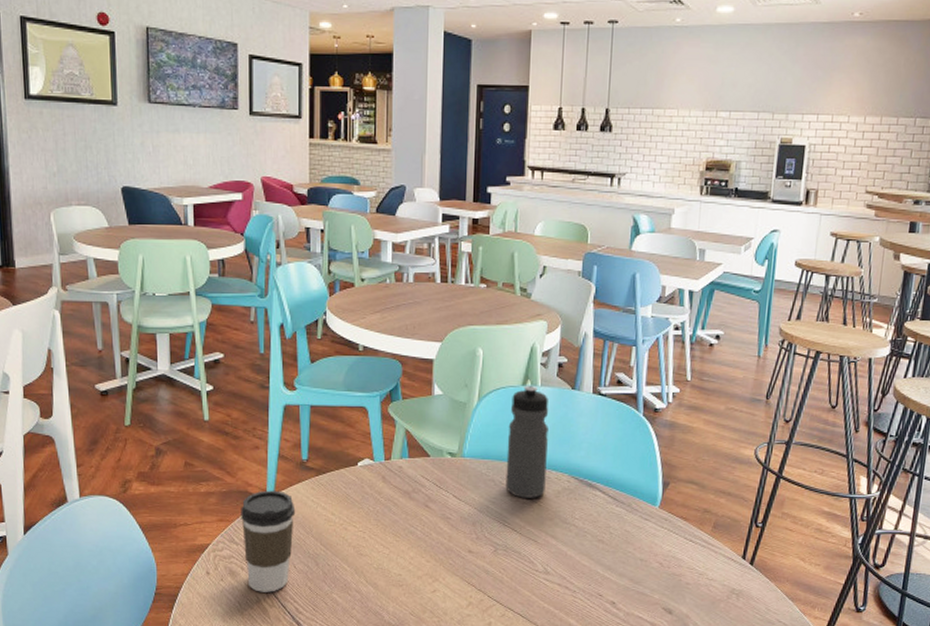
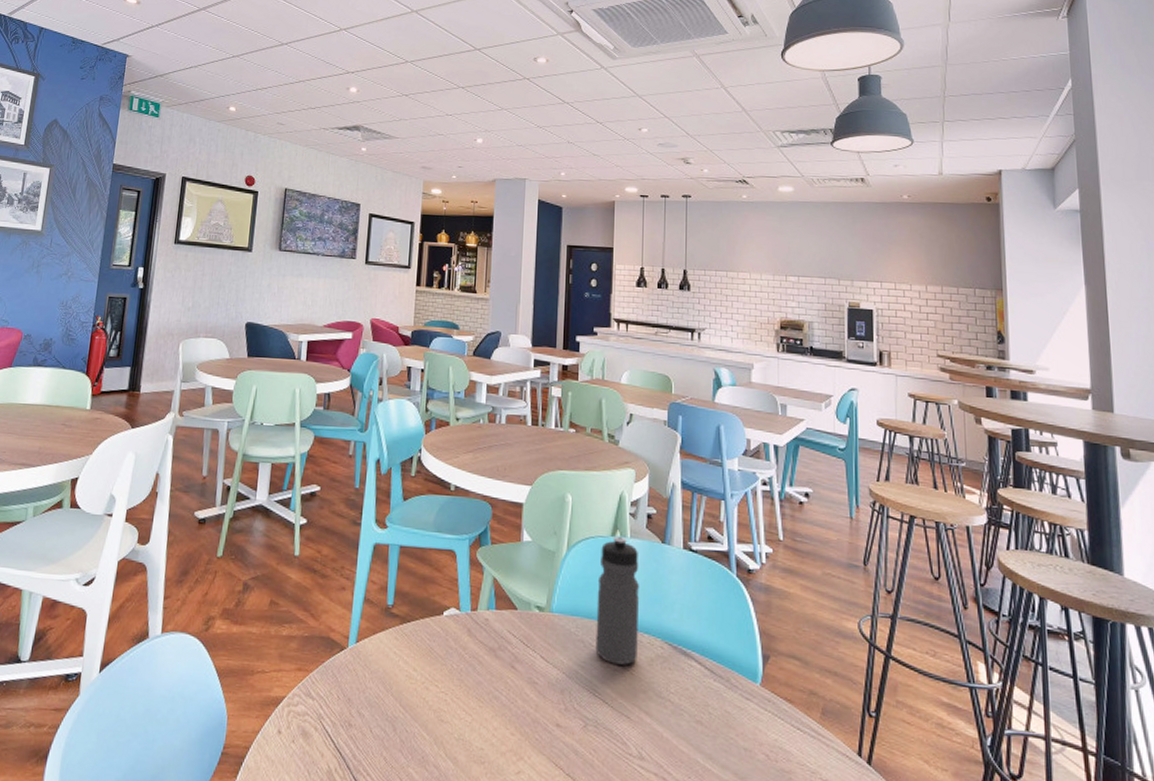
coffee cup: present [241,490,296,592] -> none [319,637,377,761]

